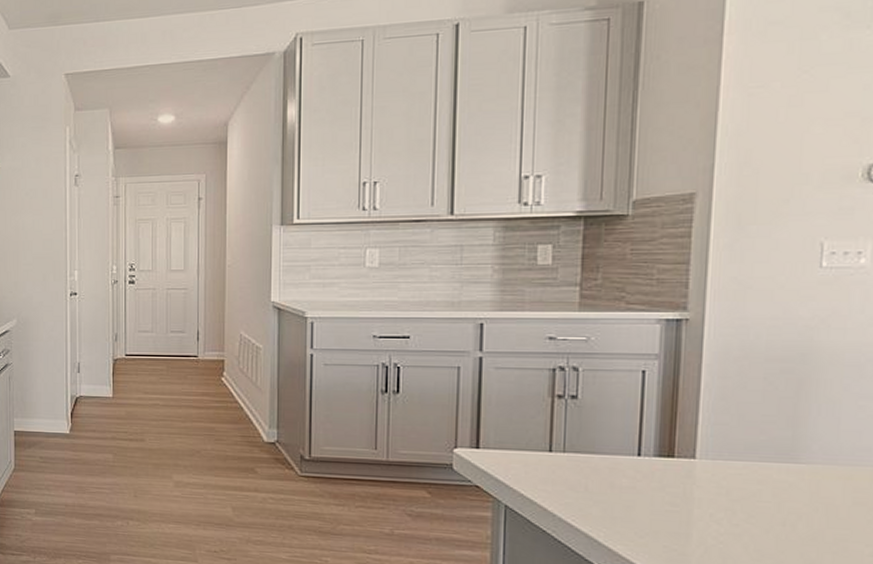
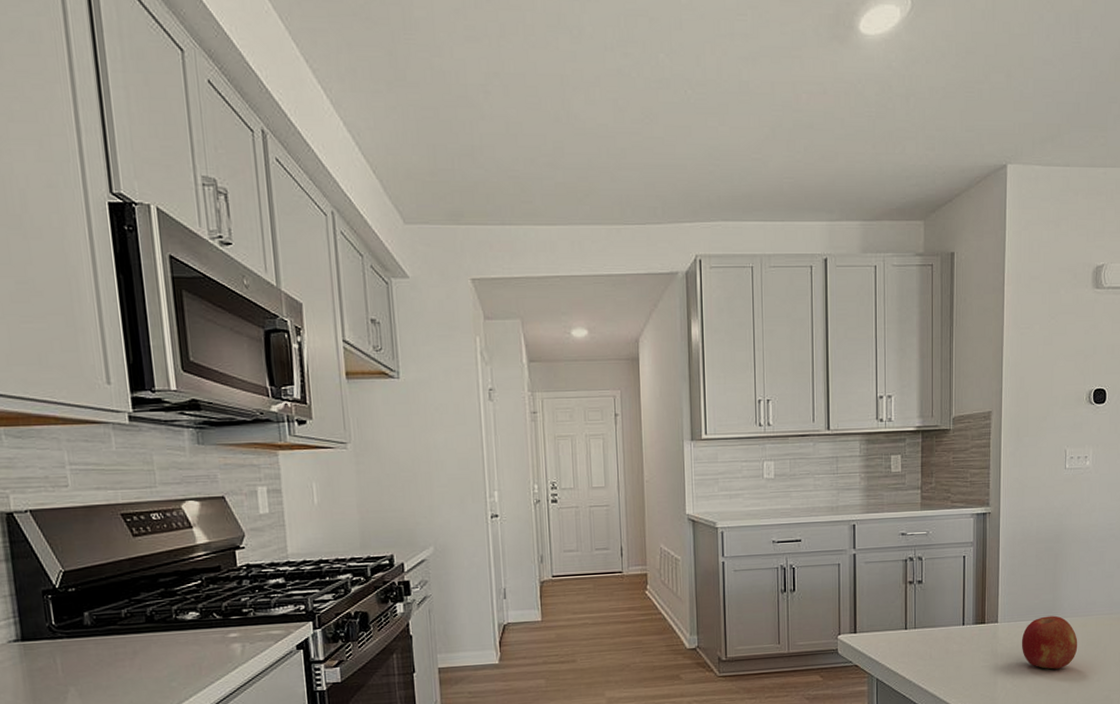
fruit: none [733,458,836,531] -> present [1021,615,1078,670]

